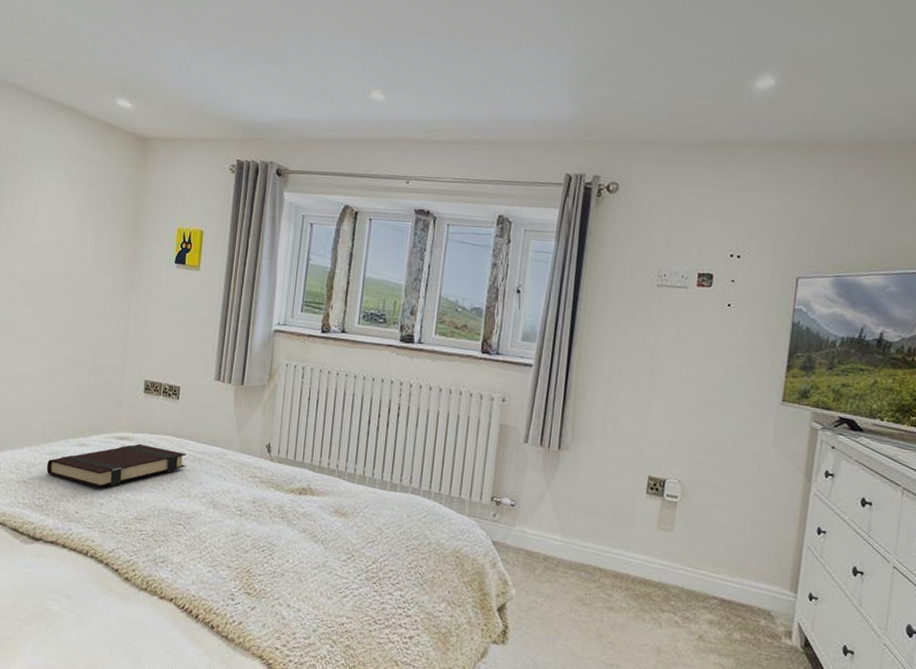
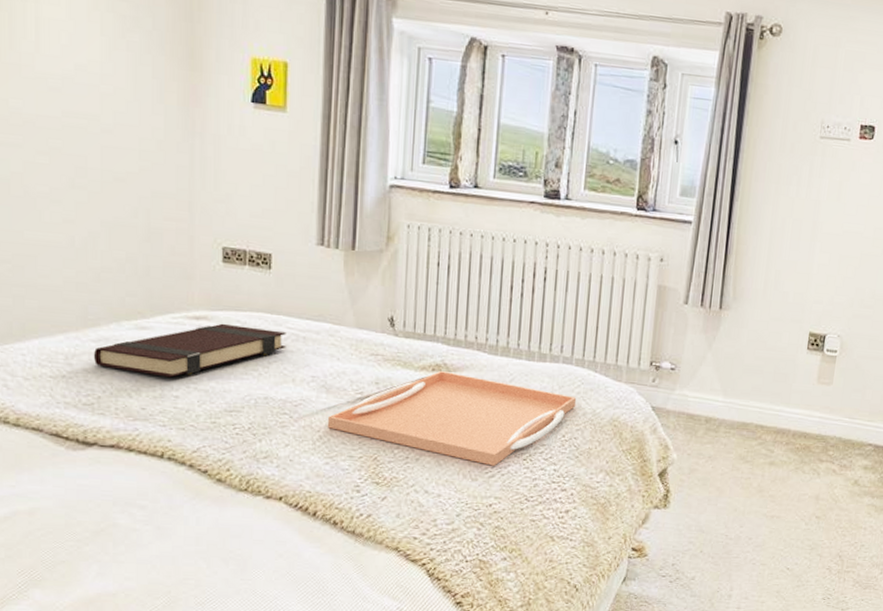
serving tray: none [213,495,423,587] -> present [328,371,577,466]

